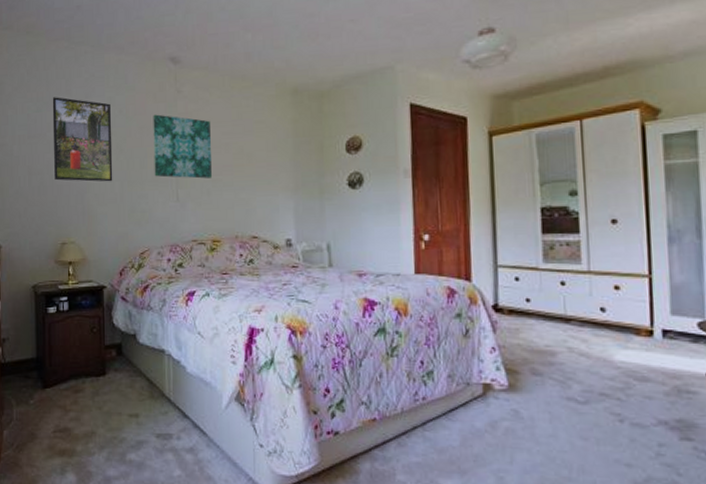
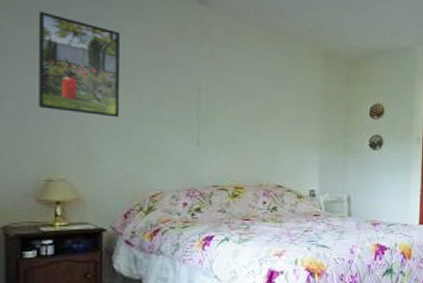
wall art: present [153,114,212,179] -> none [172,53,239,126]

